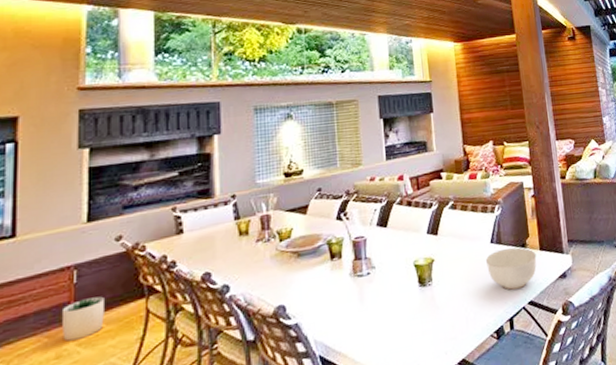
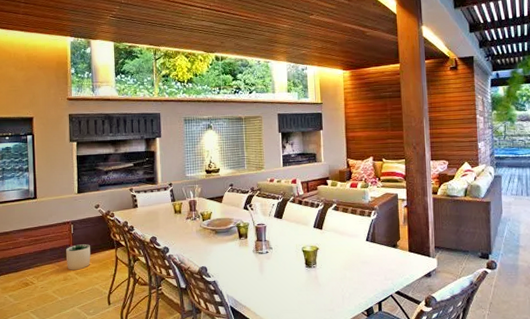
bowl: present [485,247,537,290] -> none [360,247,406,280]

